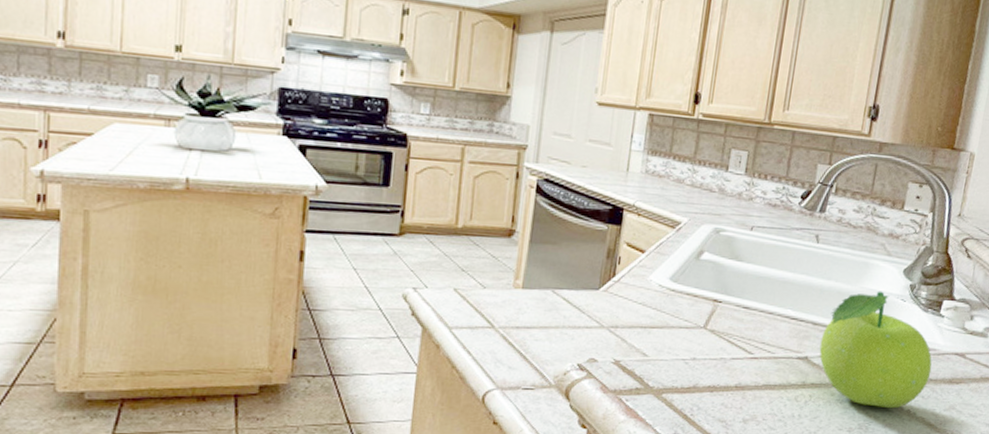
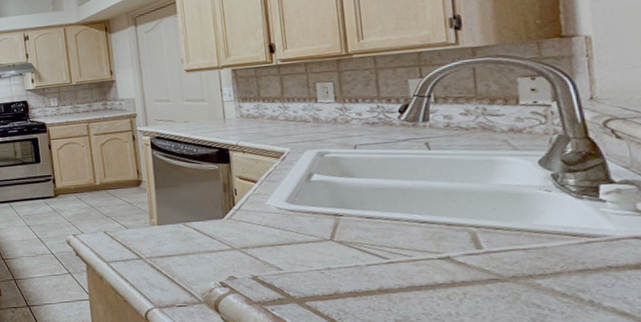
fruit: present [819,291,932,409] -> none [460,185,608,301]

